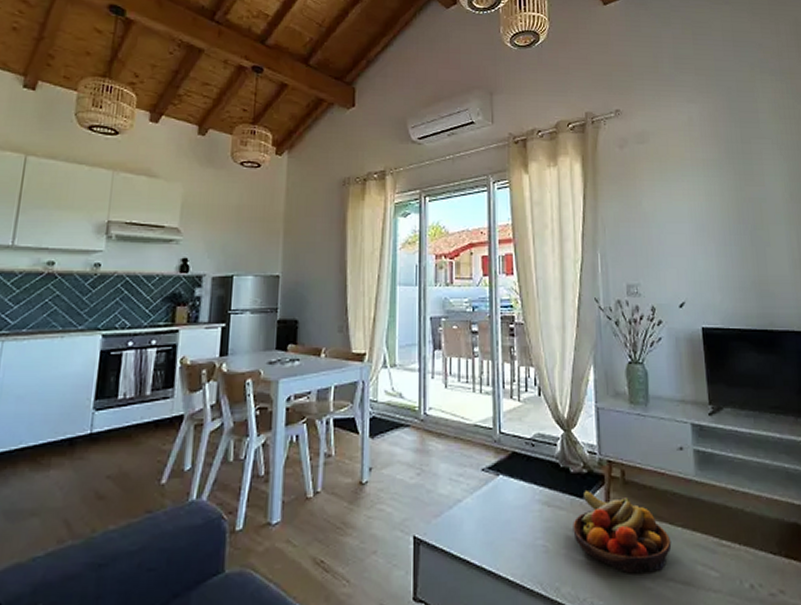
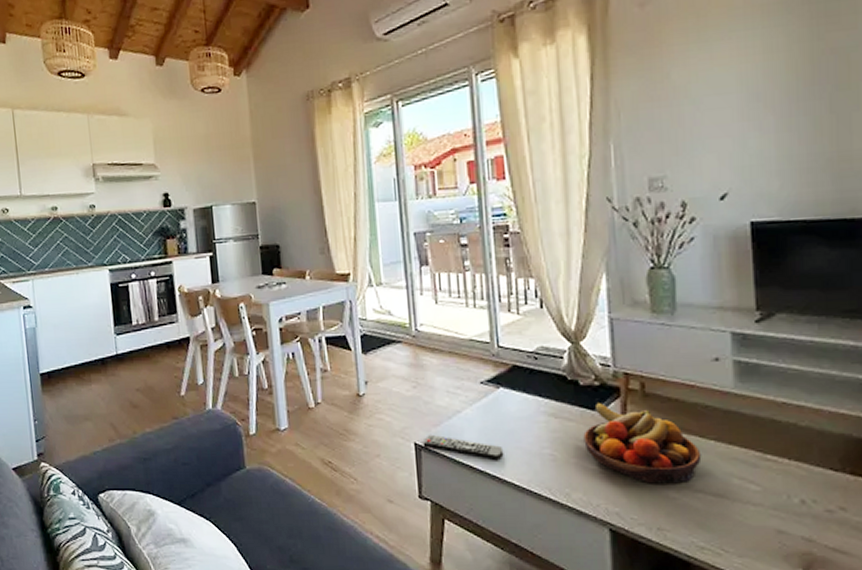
remote control: none [422,526,500,554] -> present [422,434,504,461]

